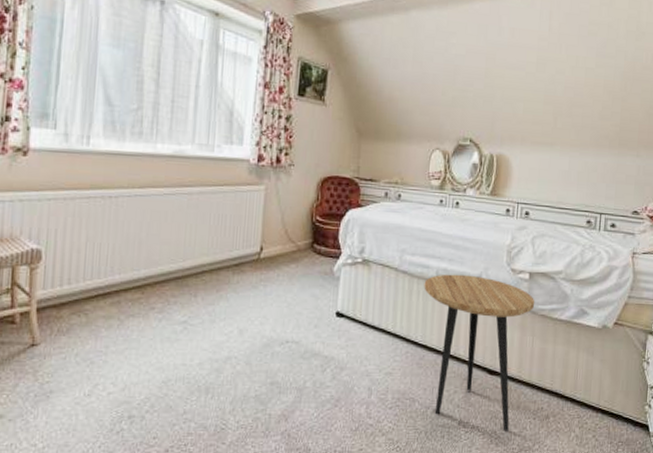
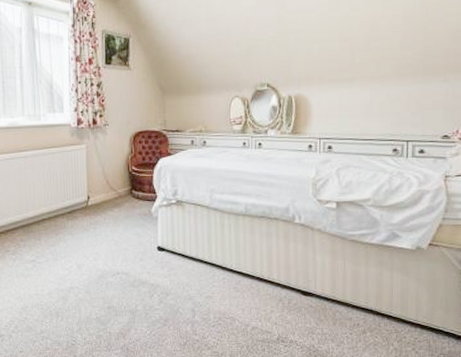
side table: present [424,274,535,431] -> none [234,208,344,345]

